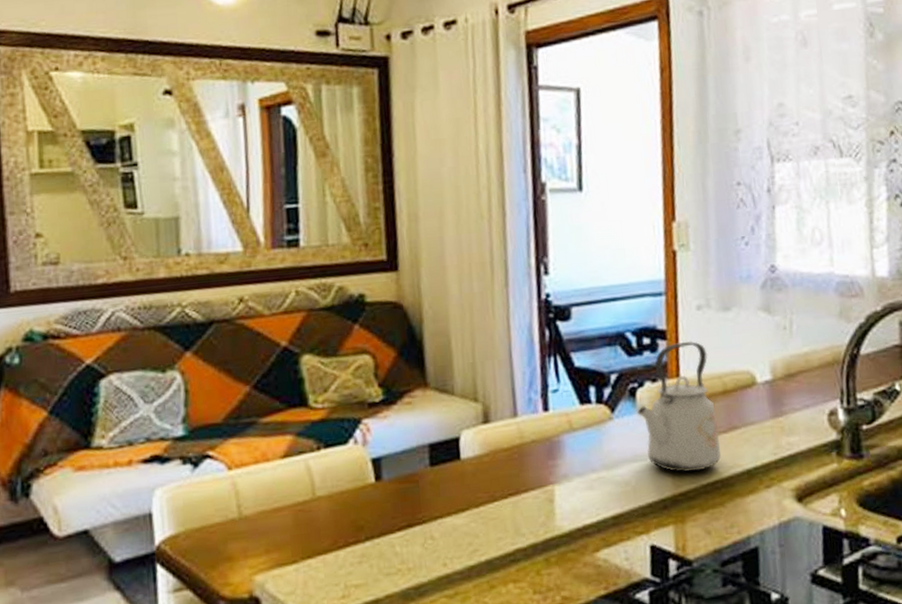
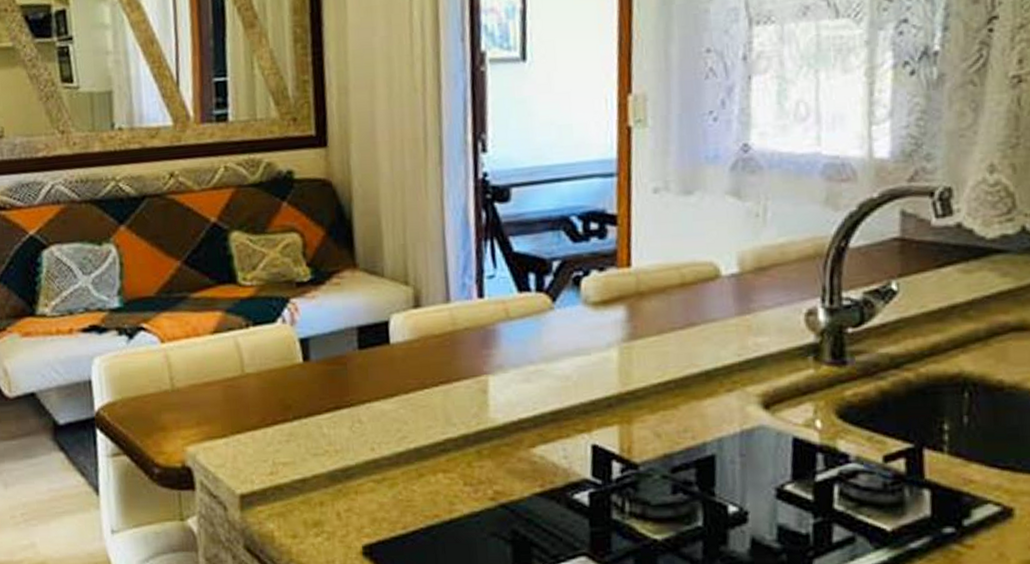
kettle: present [637,340,722,473] -> none [581,227,676,370]

